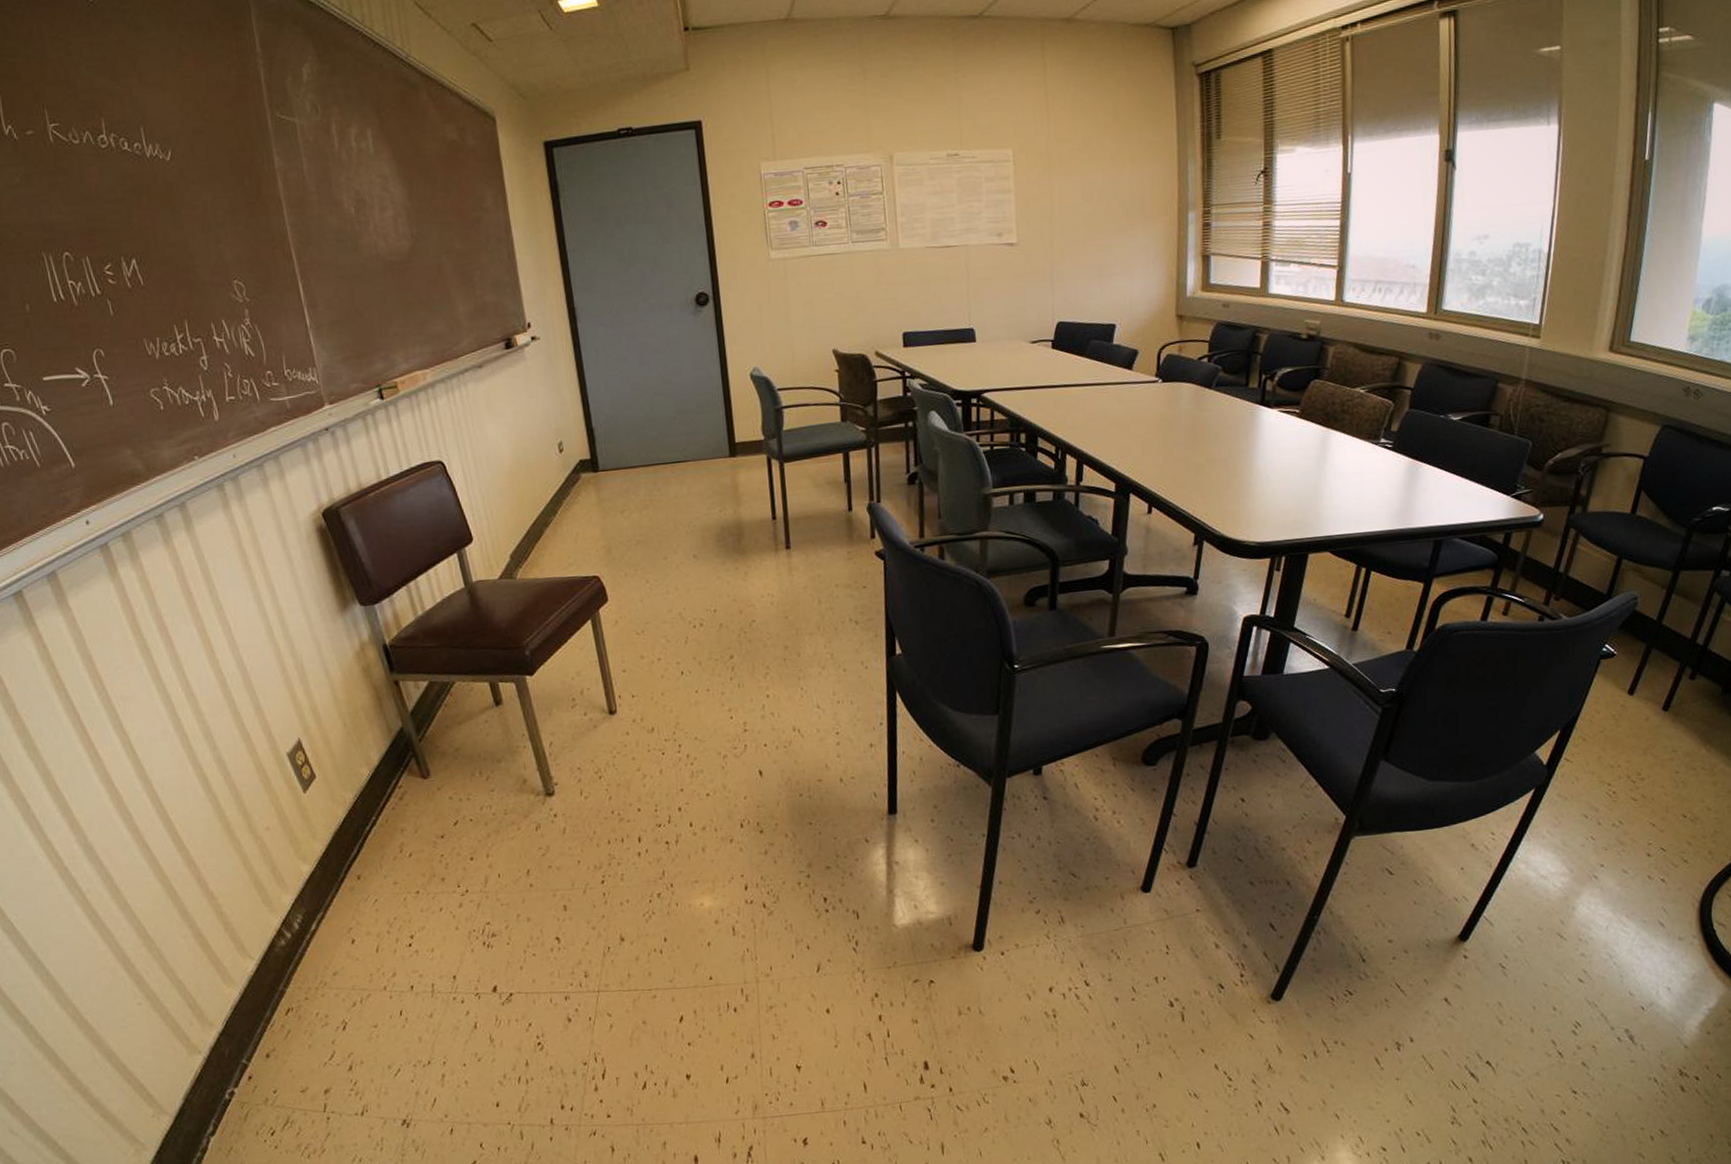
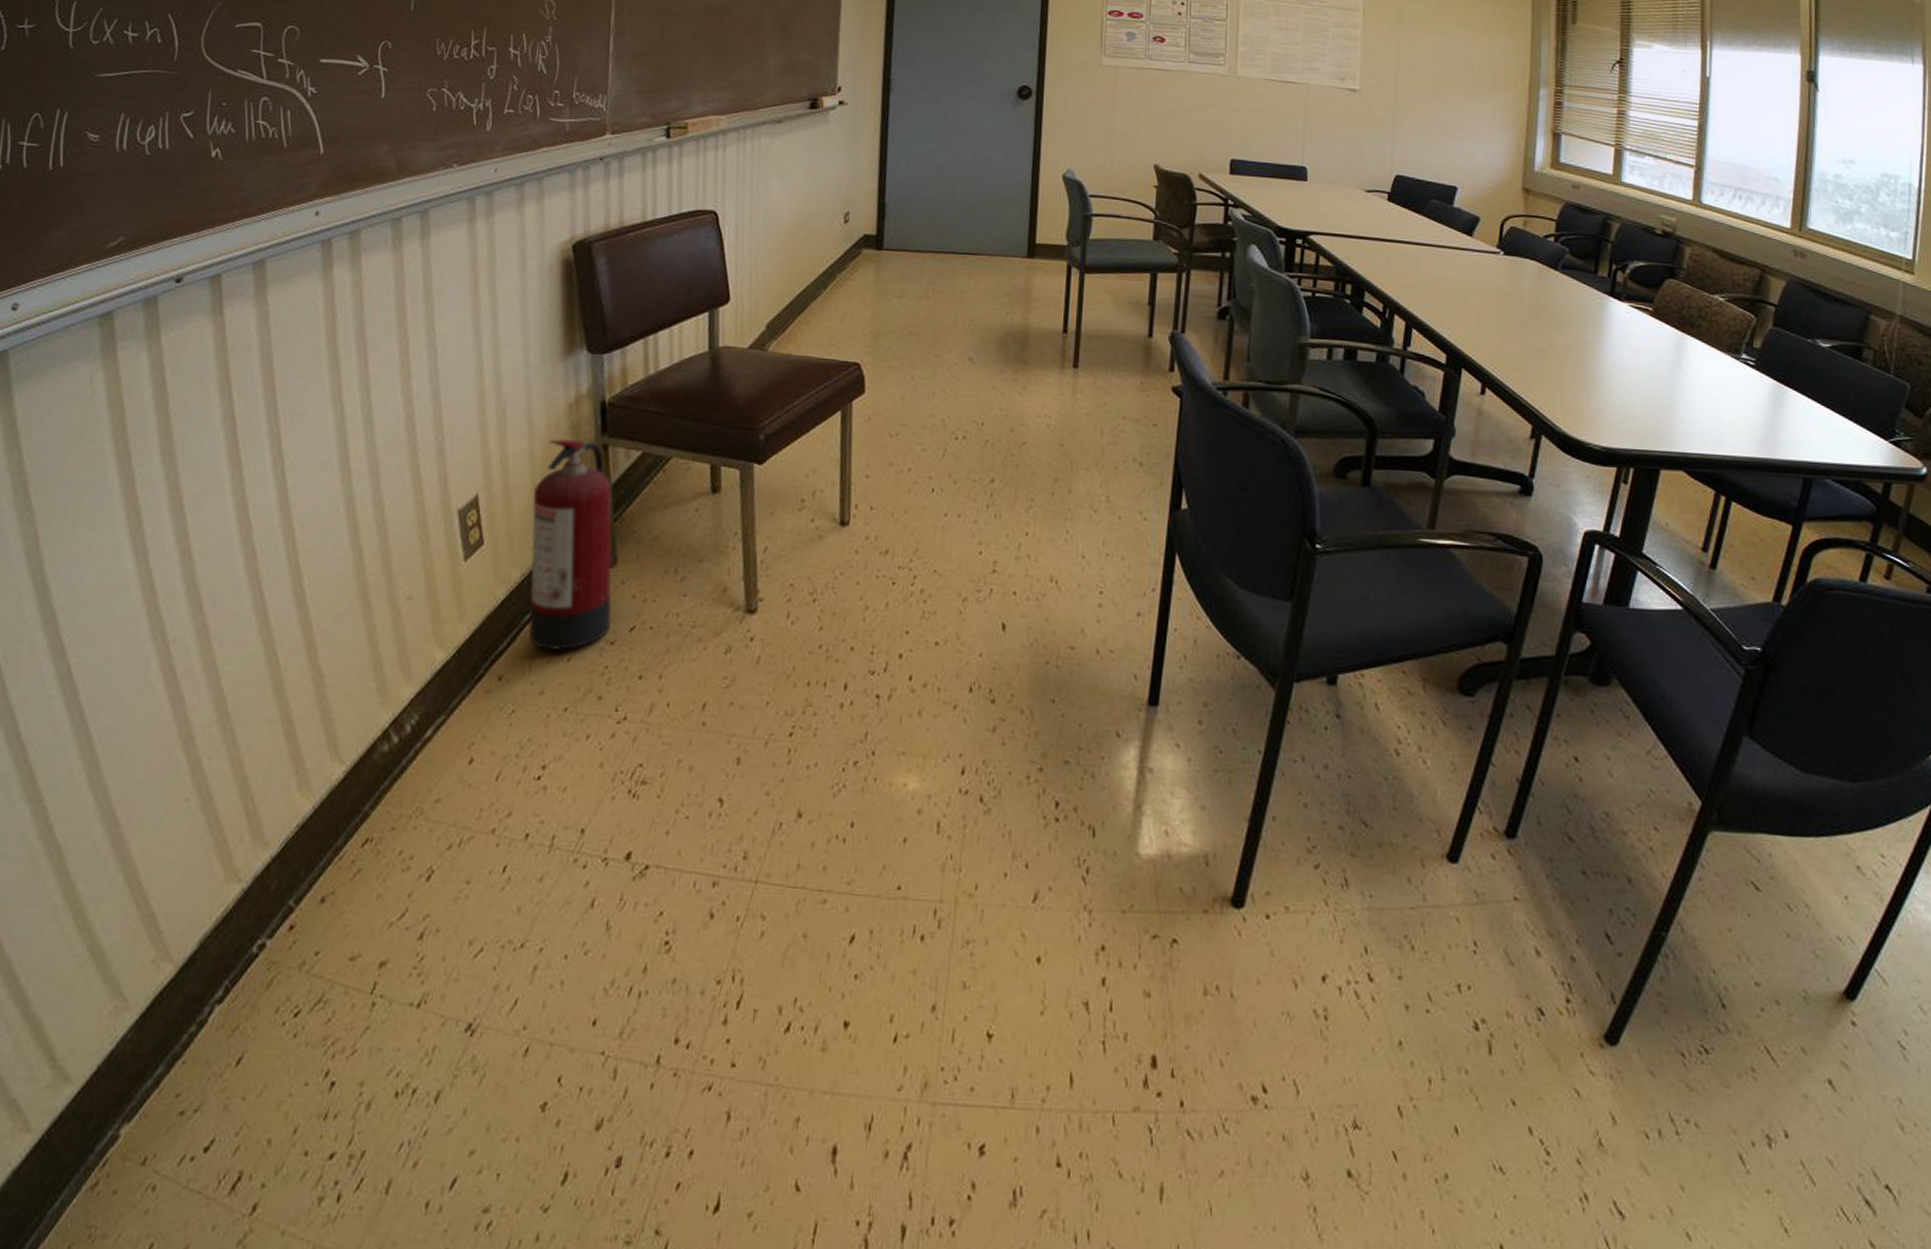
fire extinguisher: none [345,680,438,851] -> present [528,438,613,651]

